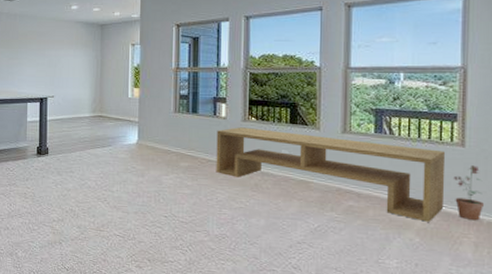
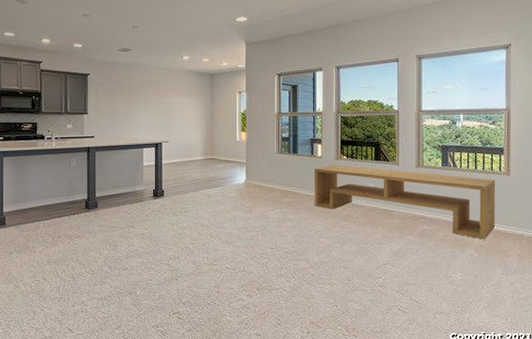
potted plant: present [454,165,484,221] -> none [502,190,524,236]

